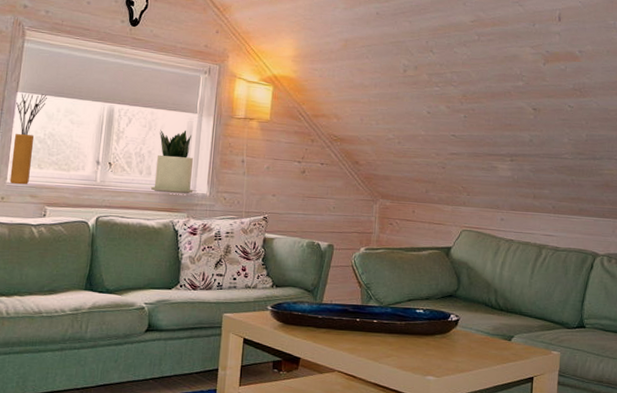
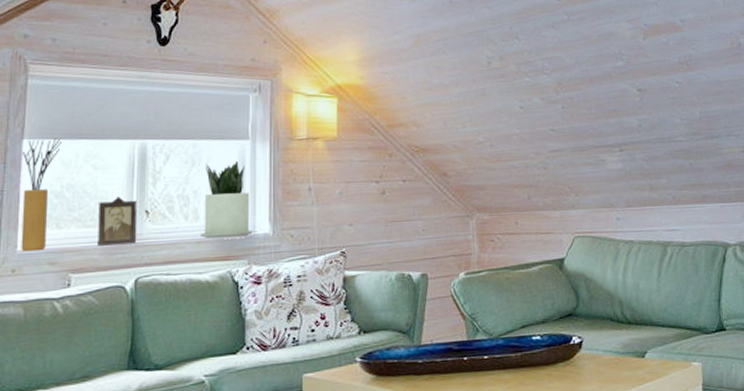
photo frame: none [68,148,103,189] -> present [96,197,138,246]

